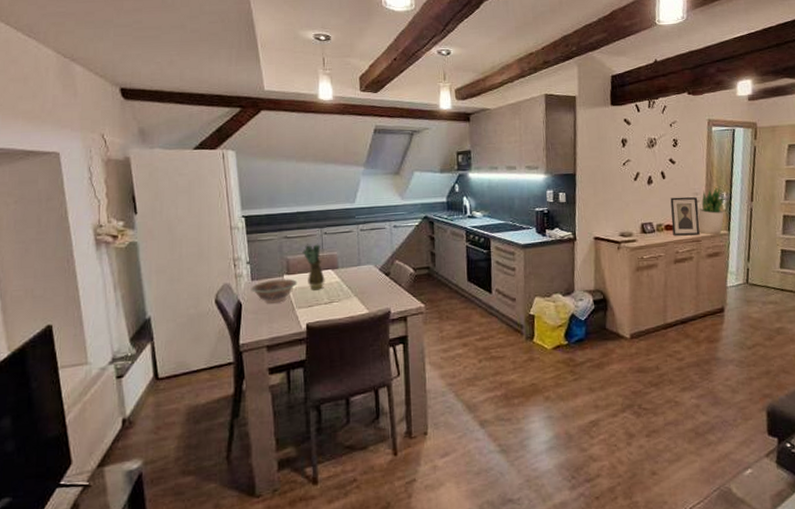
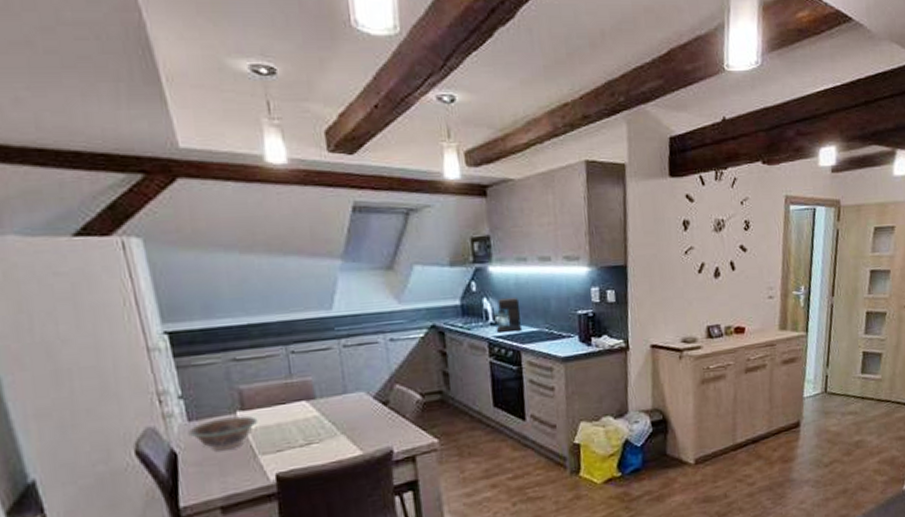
vase: present [302,243,325,291] -> none [261,366,298,430]
coffee maker: none [470,196,491,224] -> present [493,296,521,332]
picture frame: present [670,197,700,236] -> none [740,292,775,340]
planter: present [697,187,725,235] -> none [772,280,803,338]

